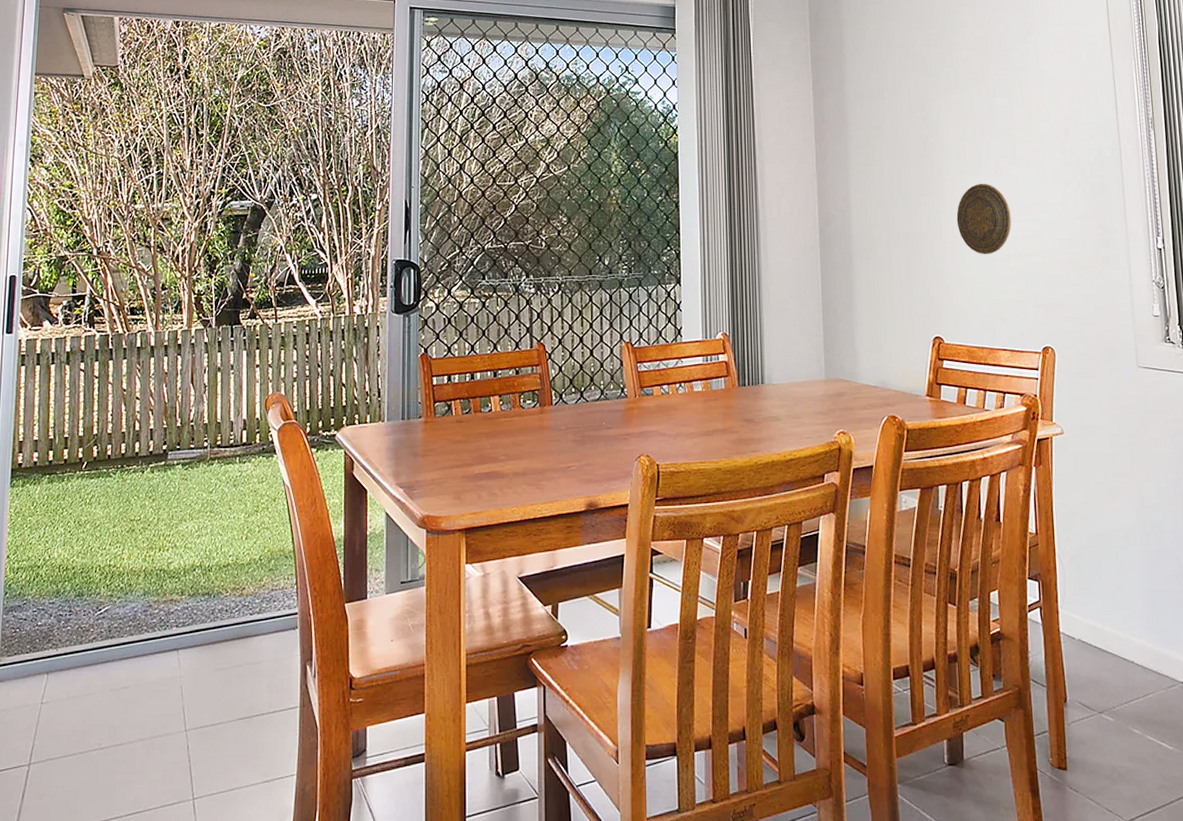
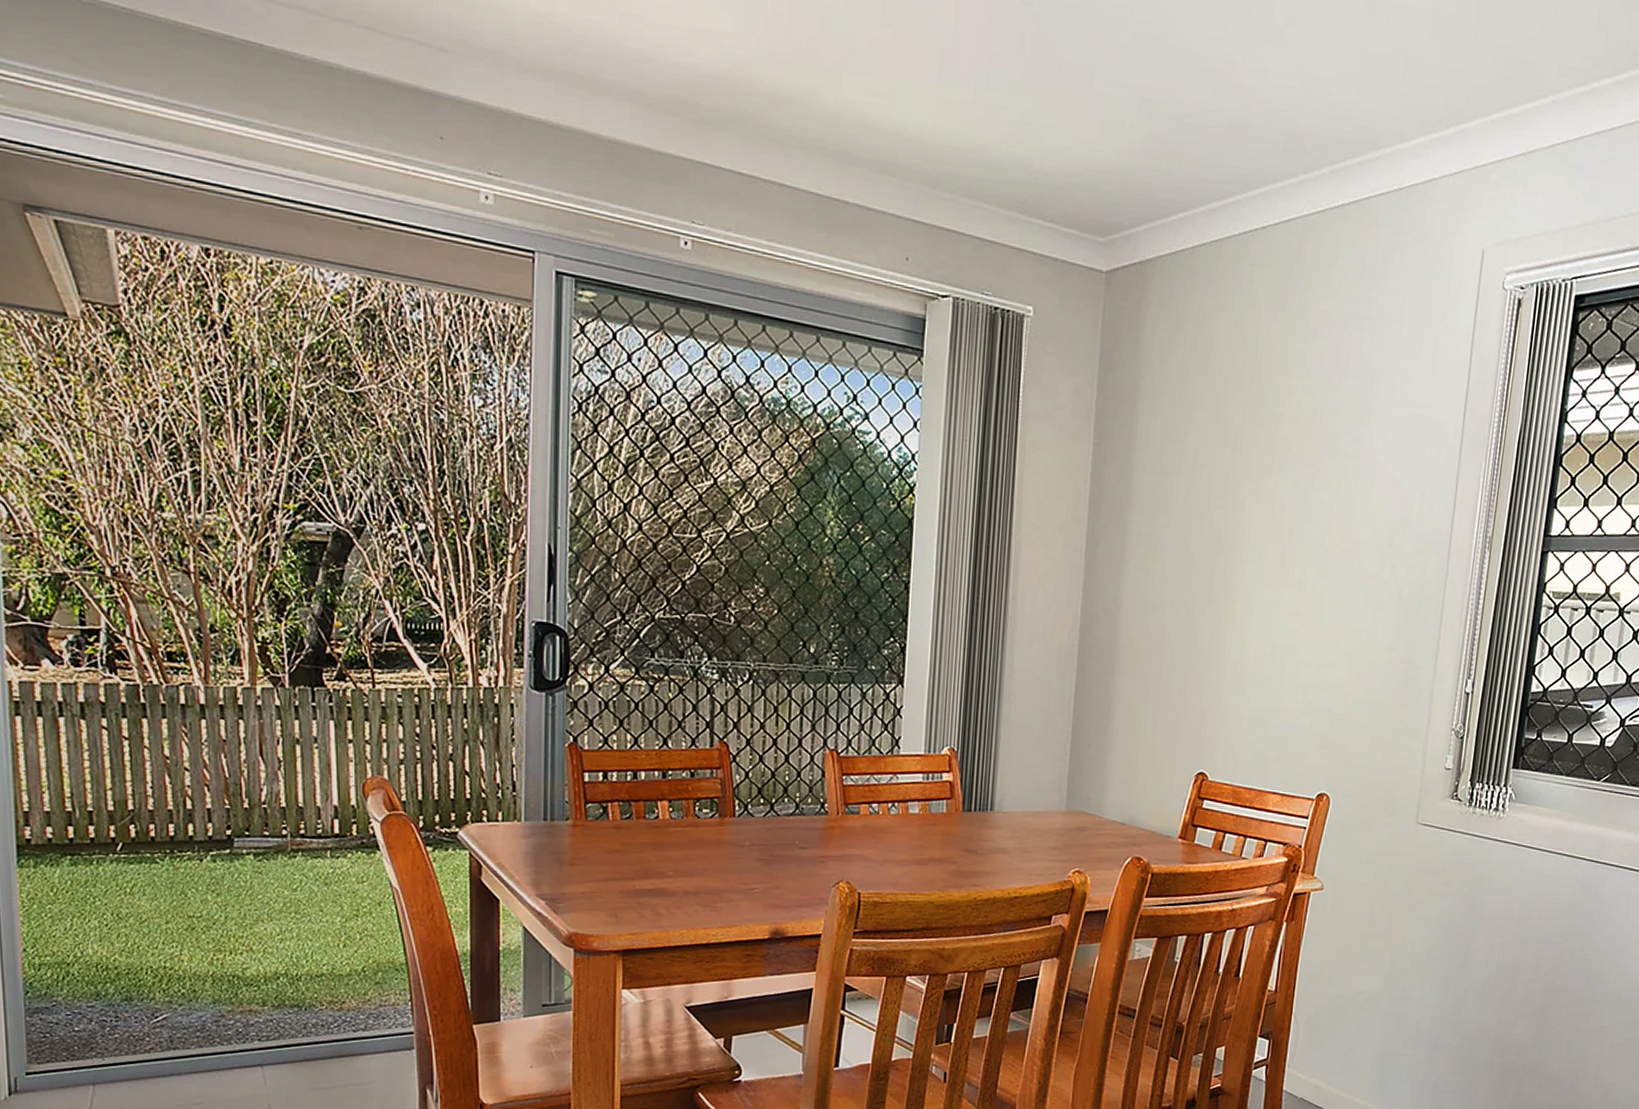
decorative plate: present [956,183,1012,255] -> none [1243,595,1309,683]

